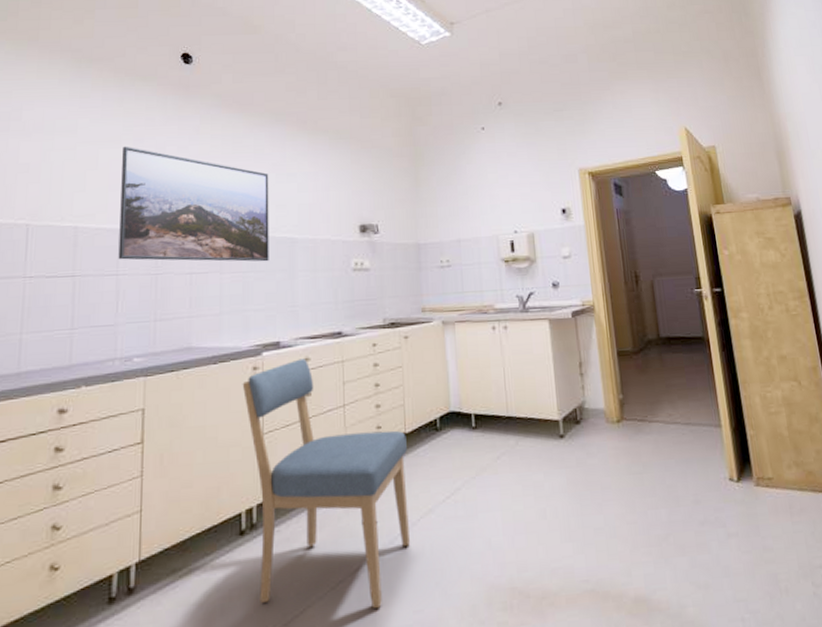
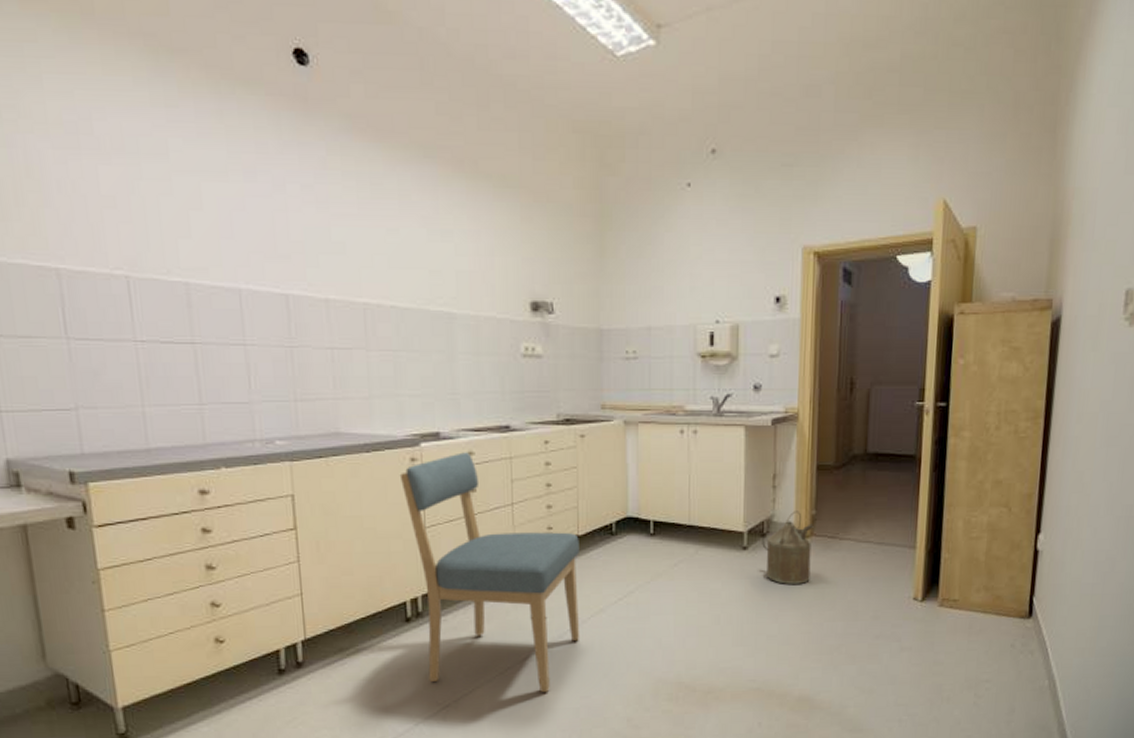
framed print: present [118,146,269,262] -> none [231,179,423,340]
watering can: none [576,396,627,472] -> present [762,510,814,584]

